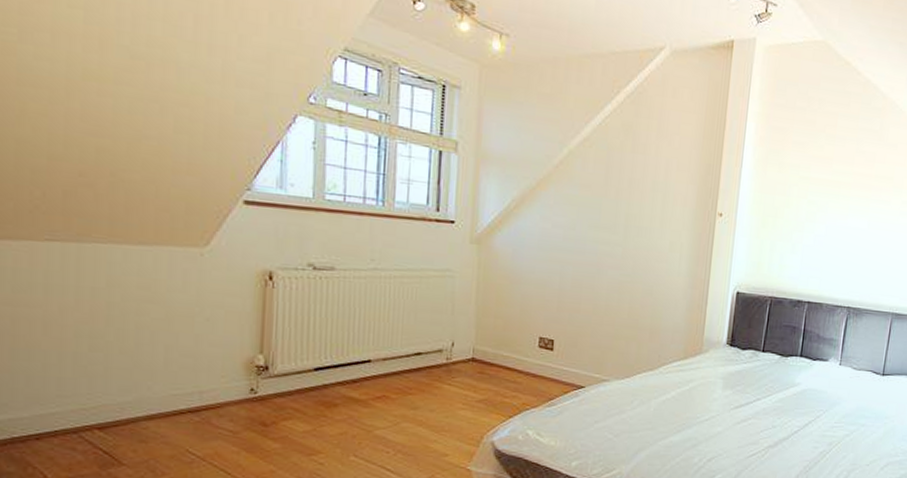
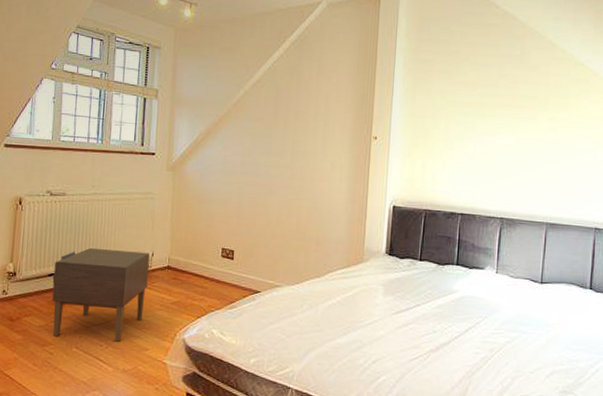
nightstand: none [319,336,449,447] -> present [52,248,150,342]

